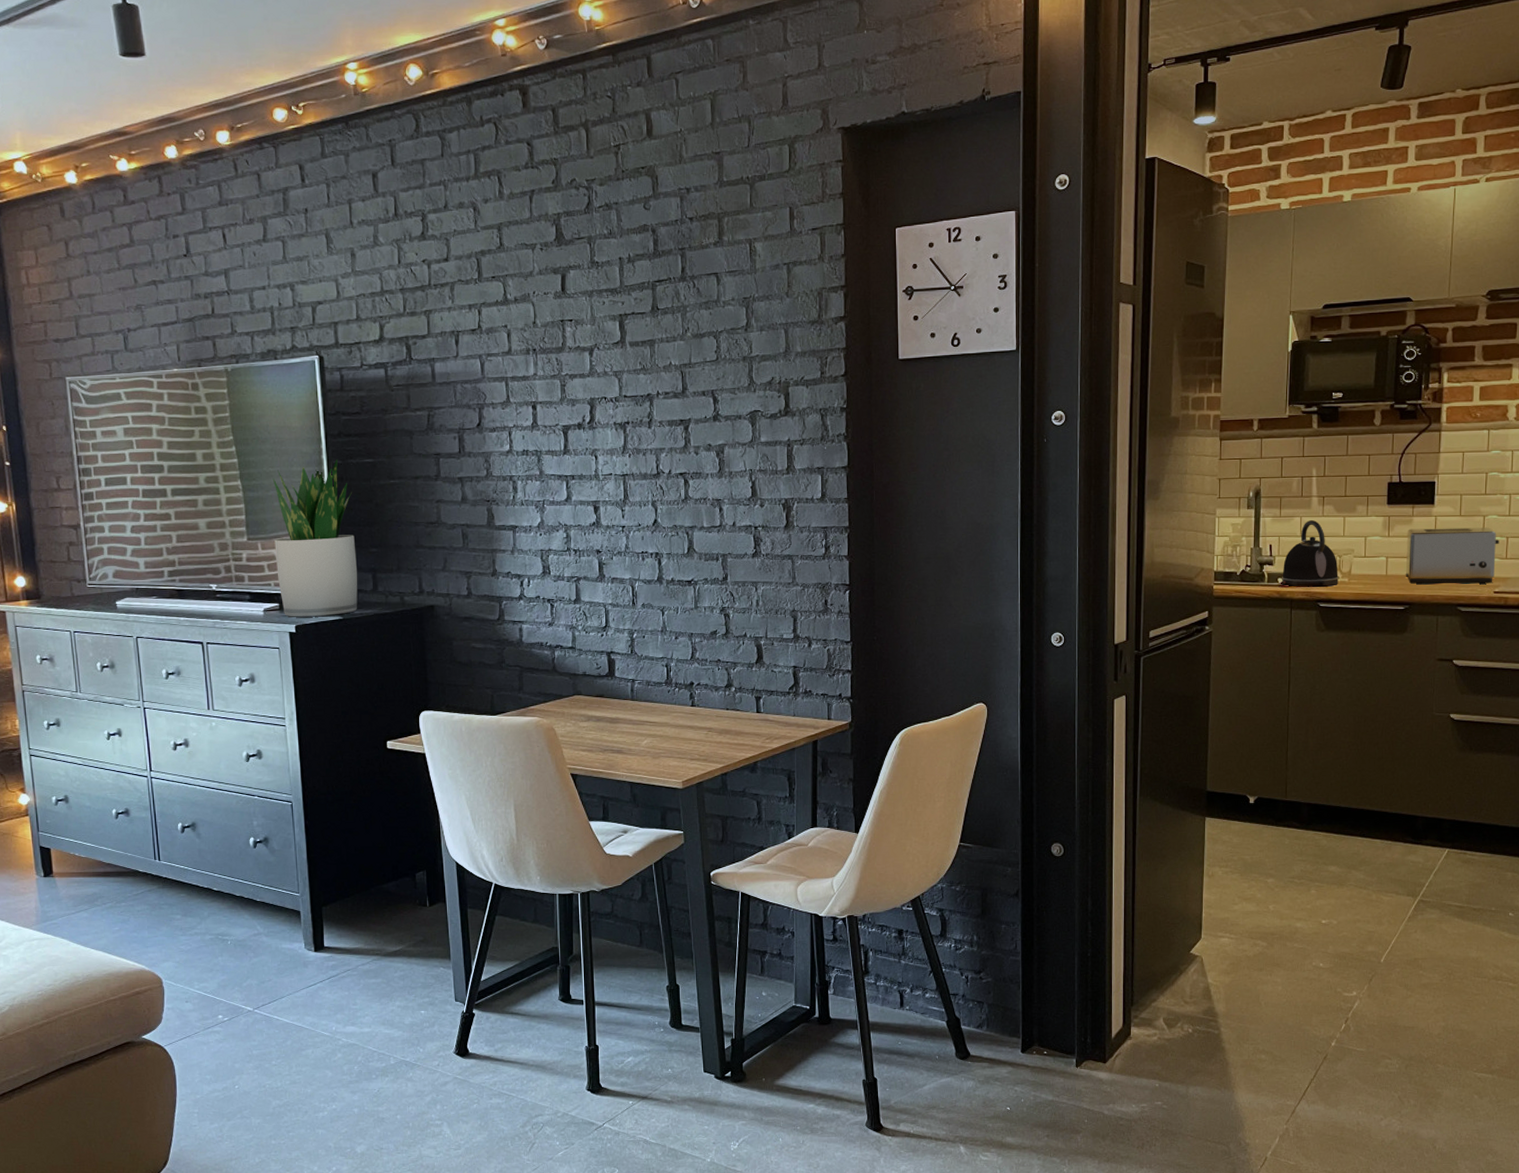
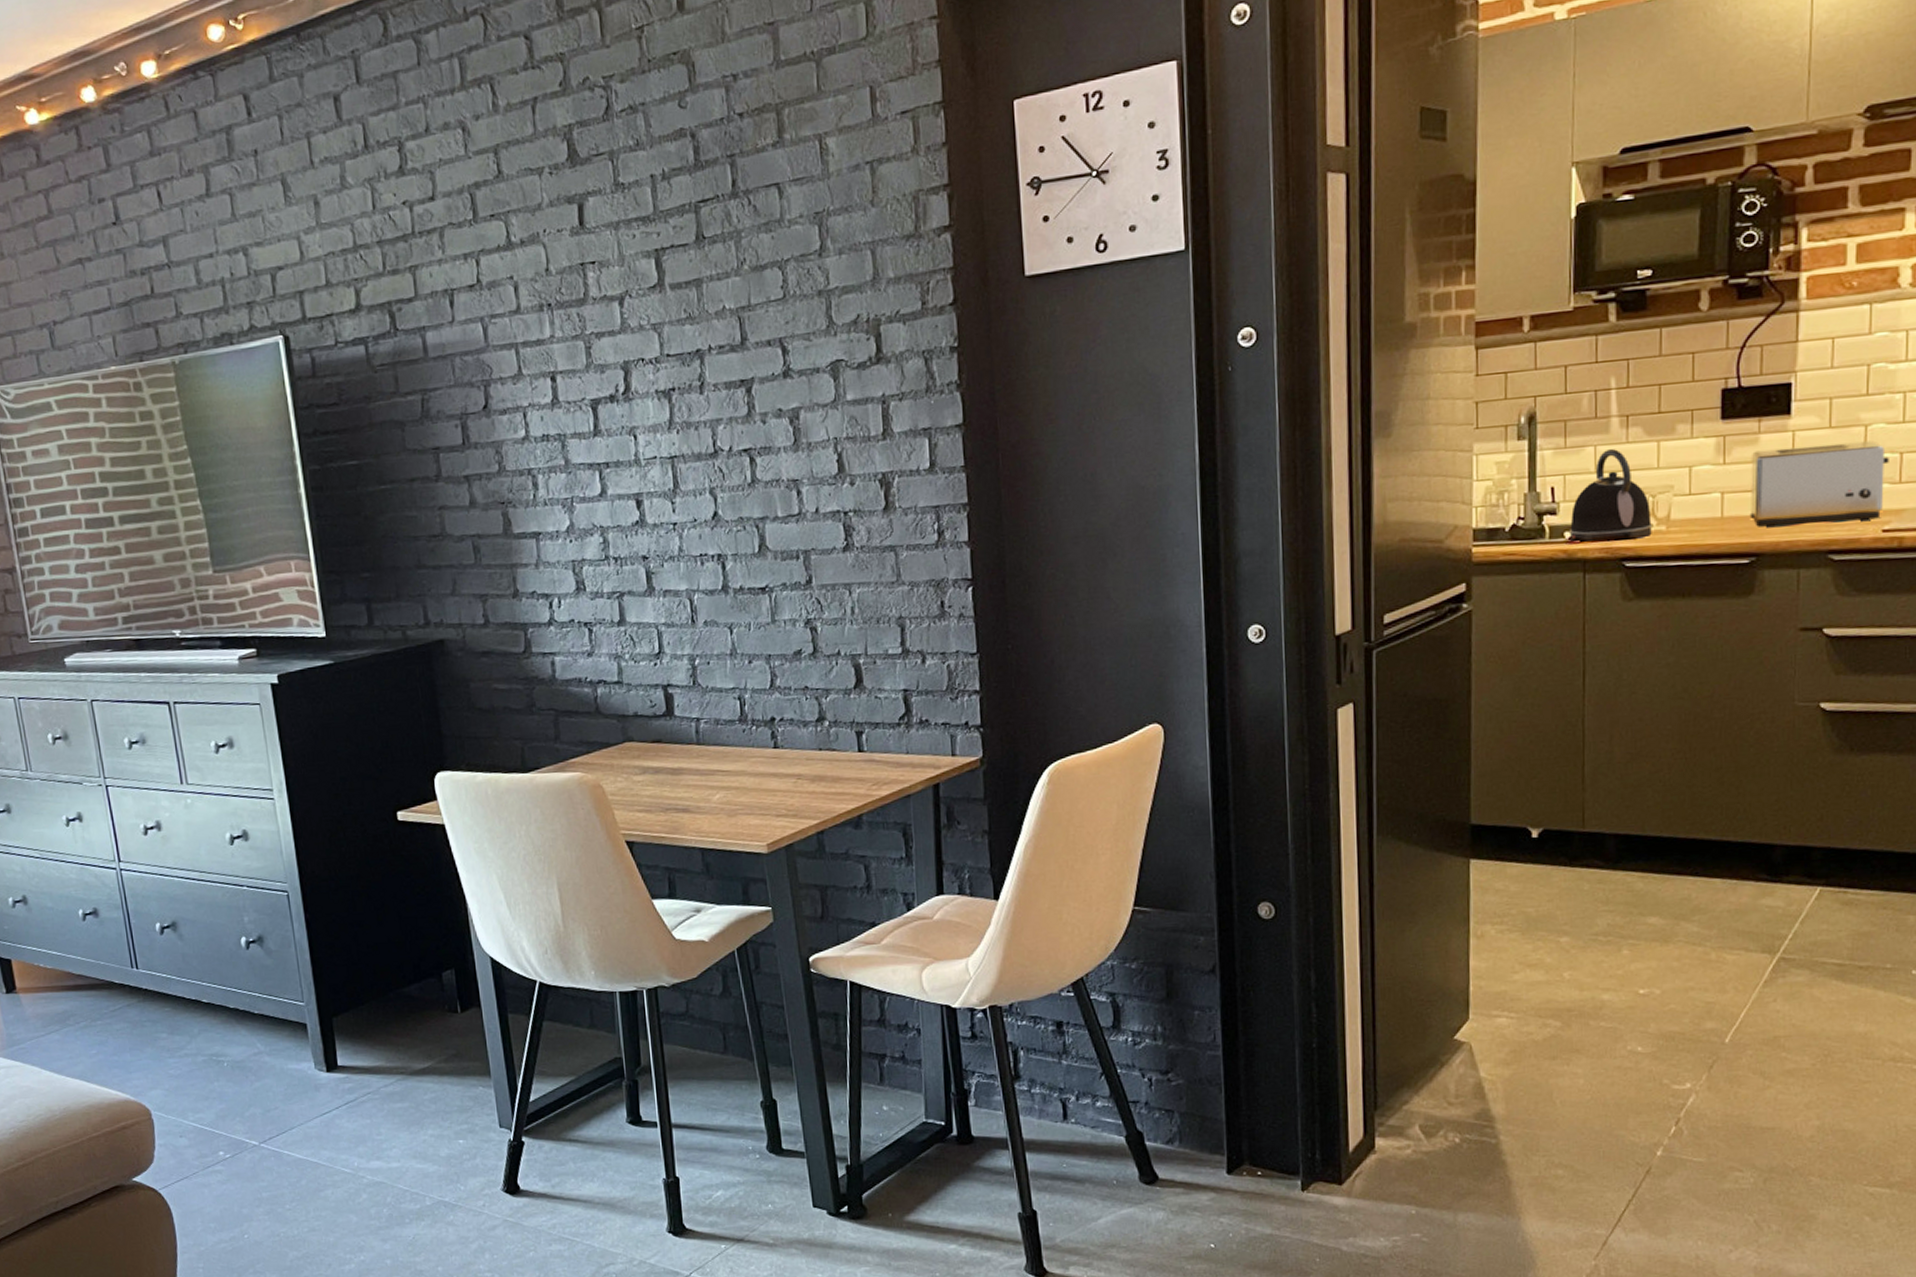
planter: present [272,459,358,617] -> none [238,464,351,665]

